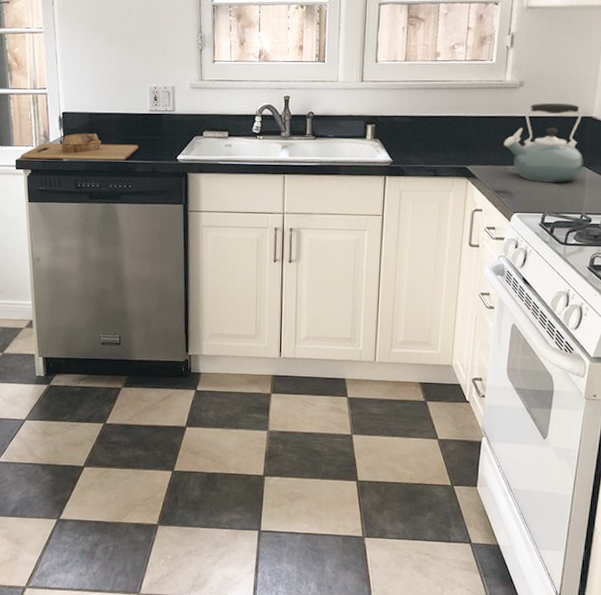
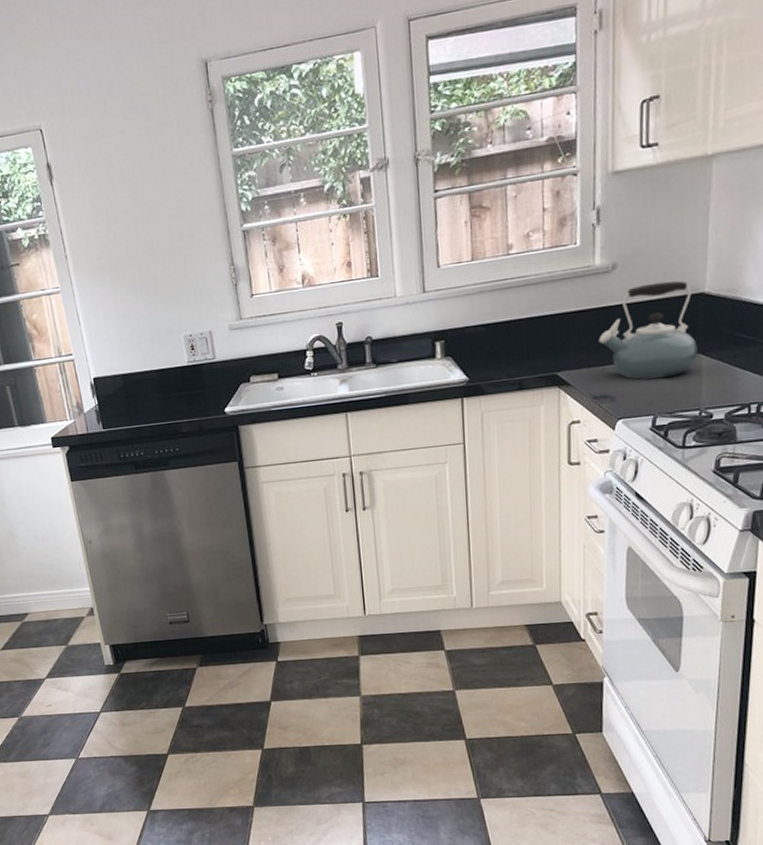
cutting board: present [20,133,139,161] -> none [55,396,181,436]

